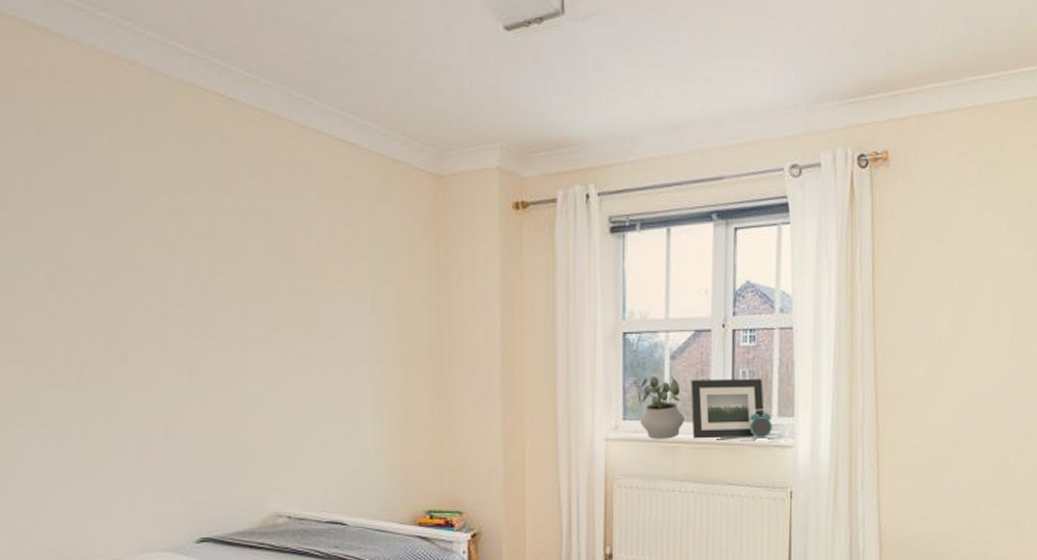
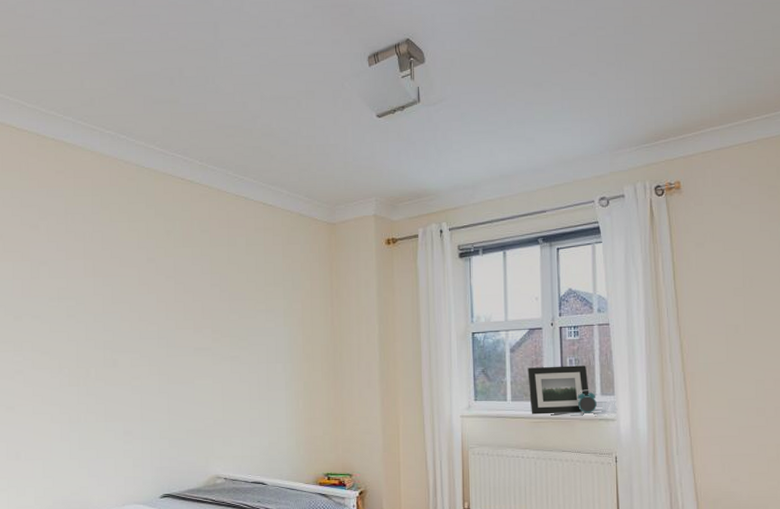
potted plant: present [637,377,684,439] -> none [485,366,524,416]

